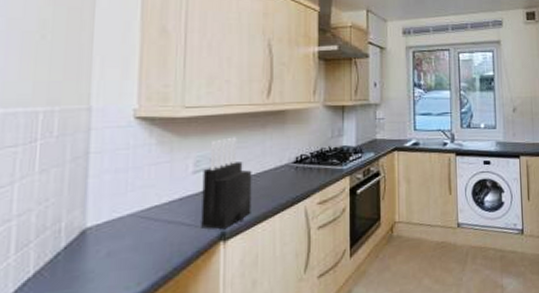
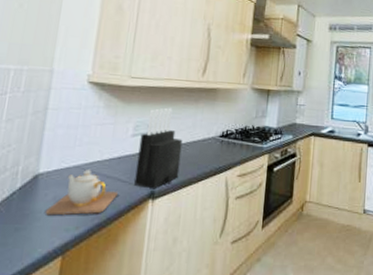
teapot: none [98,217,182,275] -> present [45,170,118,216]

